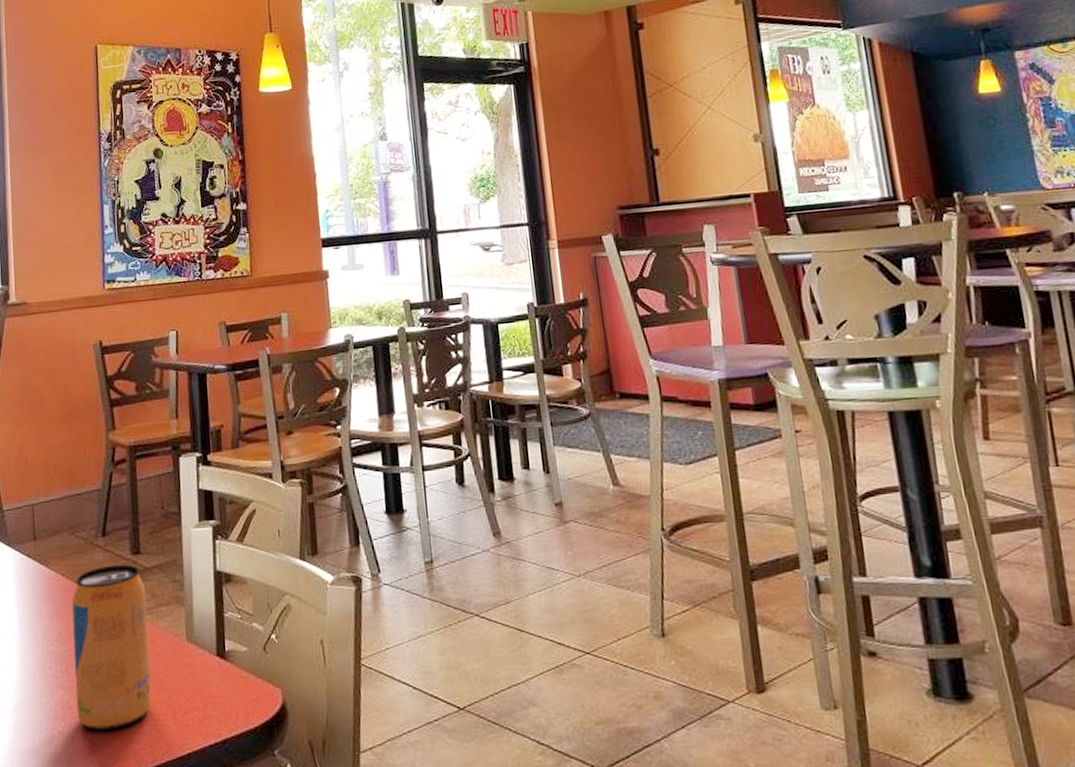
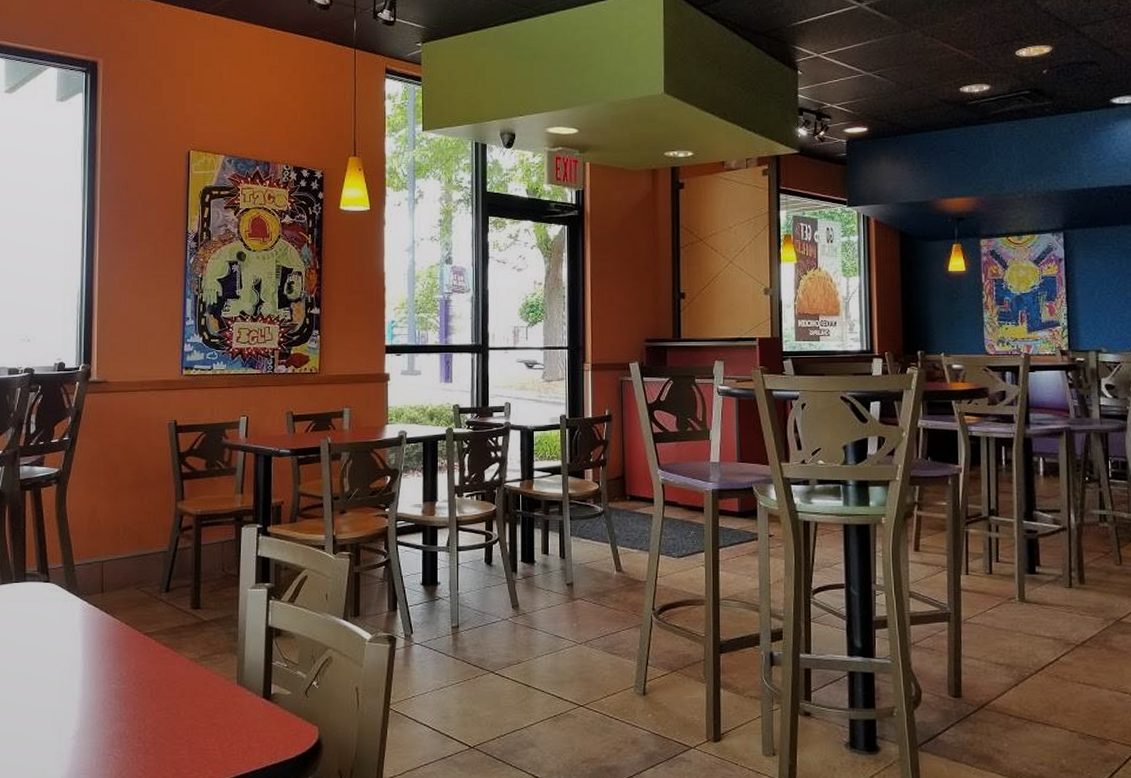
beverage can: present [72,564,152,730] -> none [132,617,203,756]

